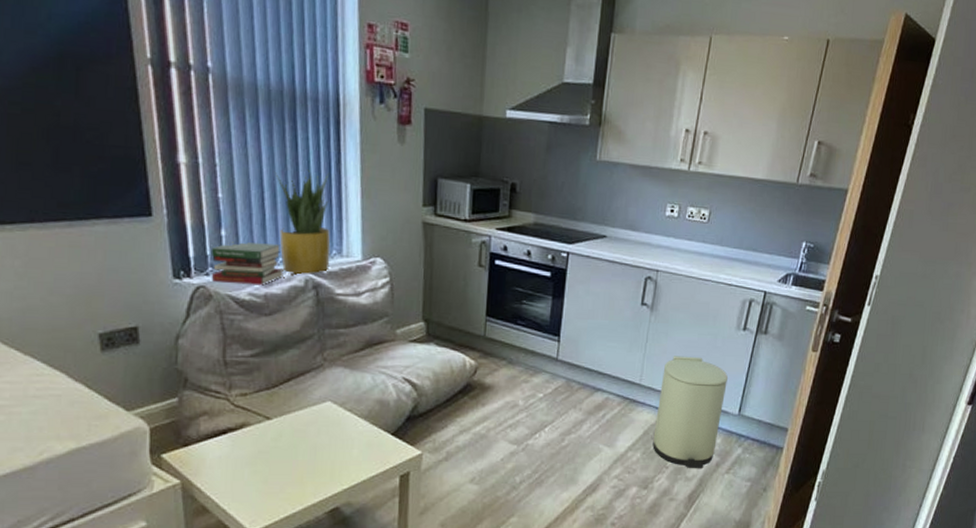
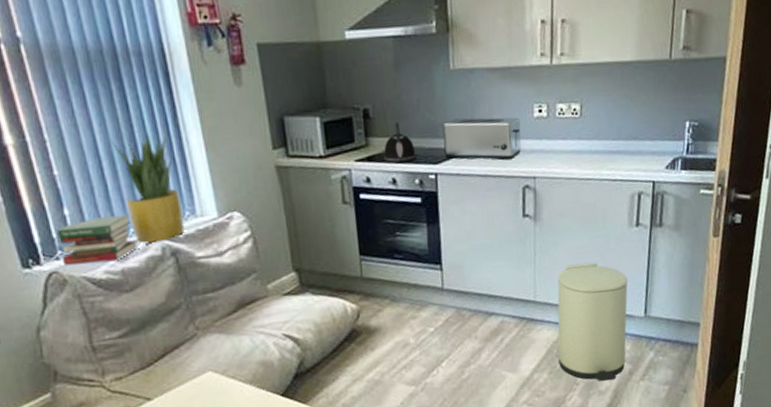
kettle: none [522,199,553,239] -> present [383,122,417,164]
toaster: none [579,205,653,251] -> present [442,117,521,160]

